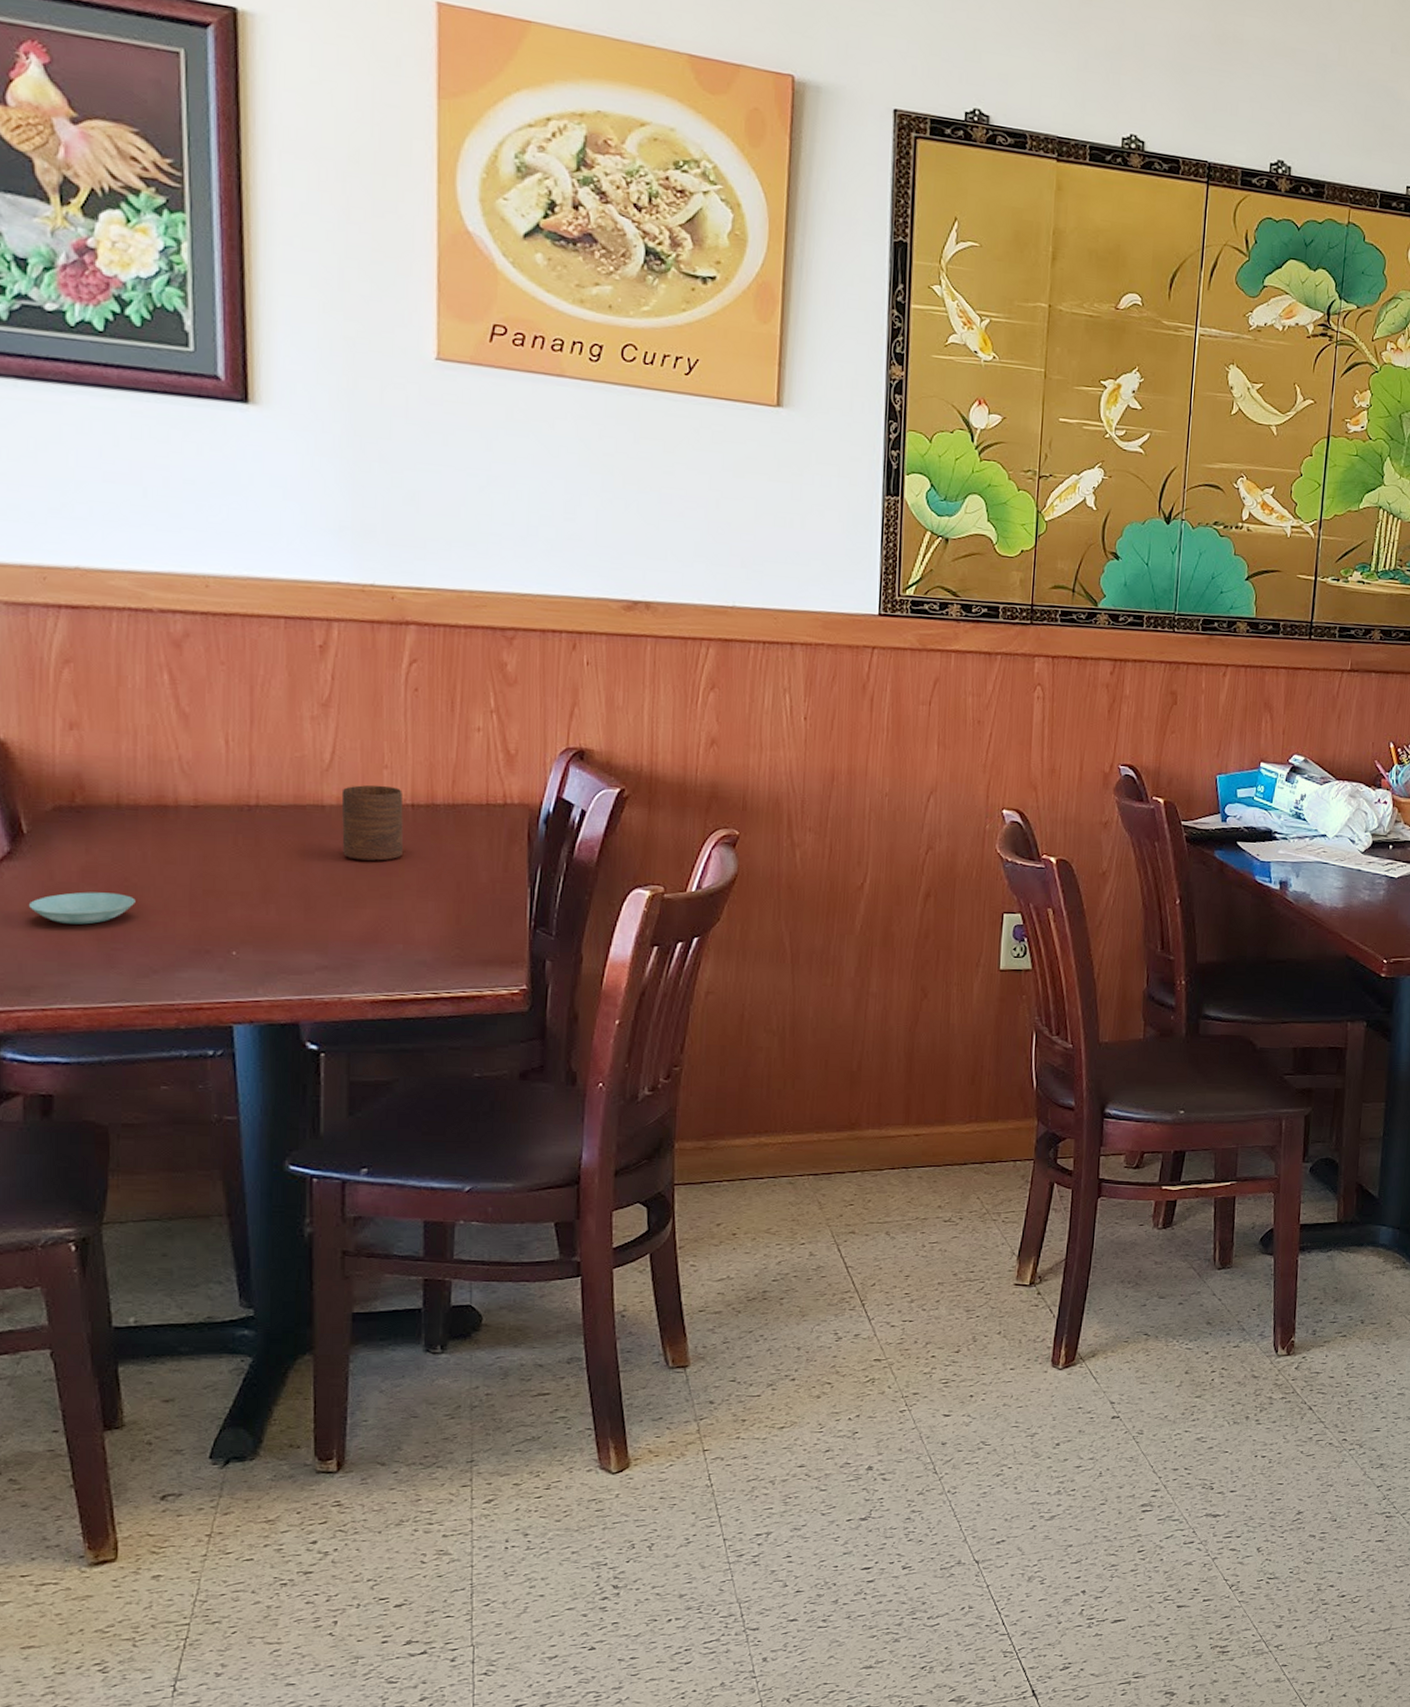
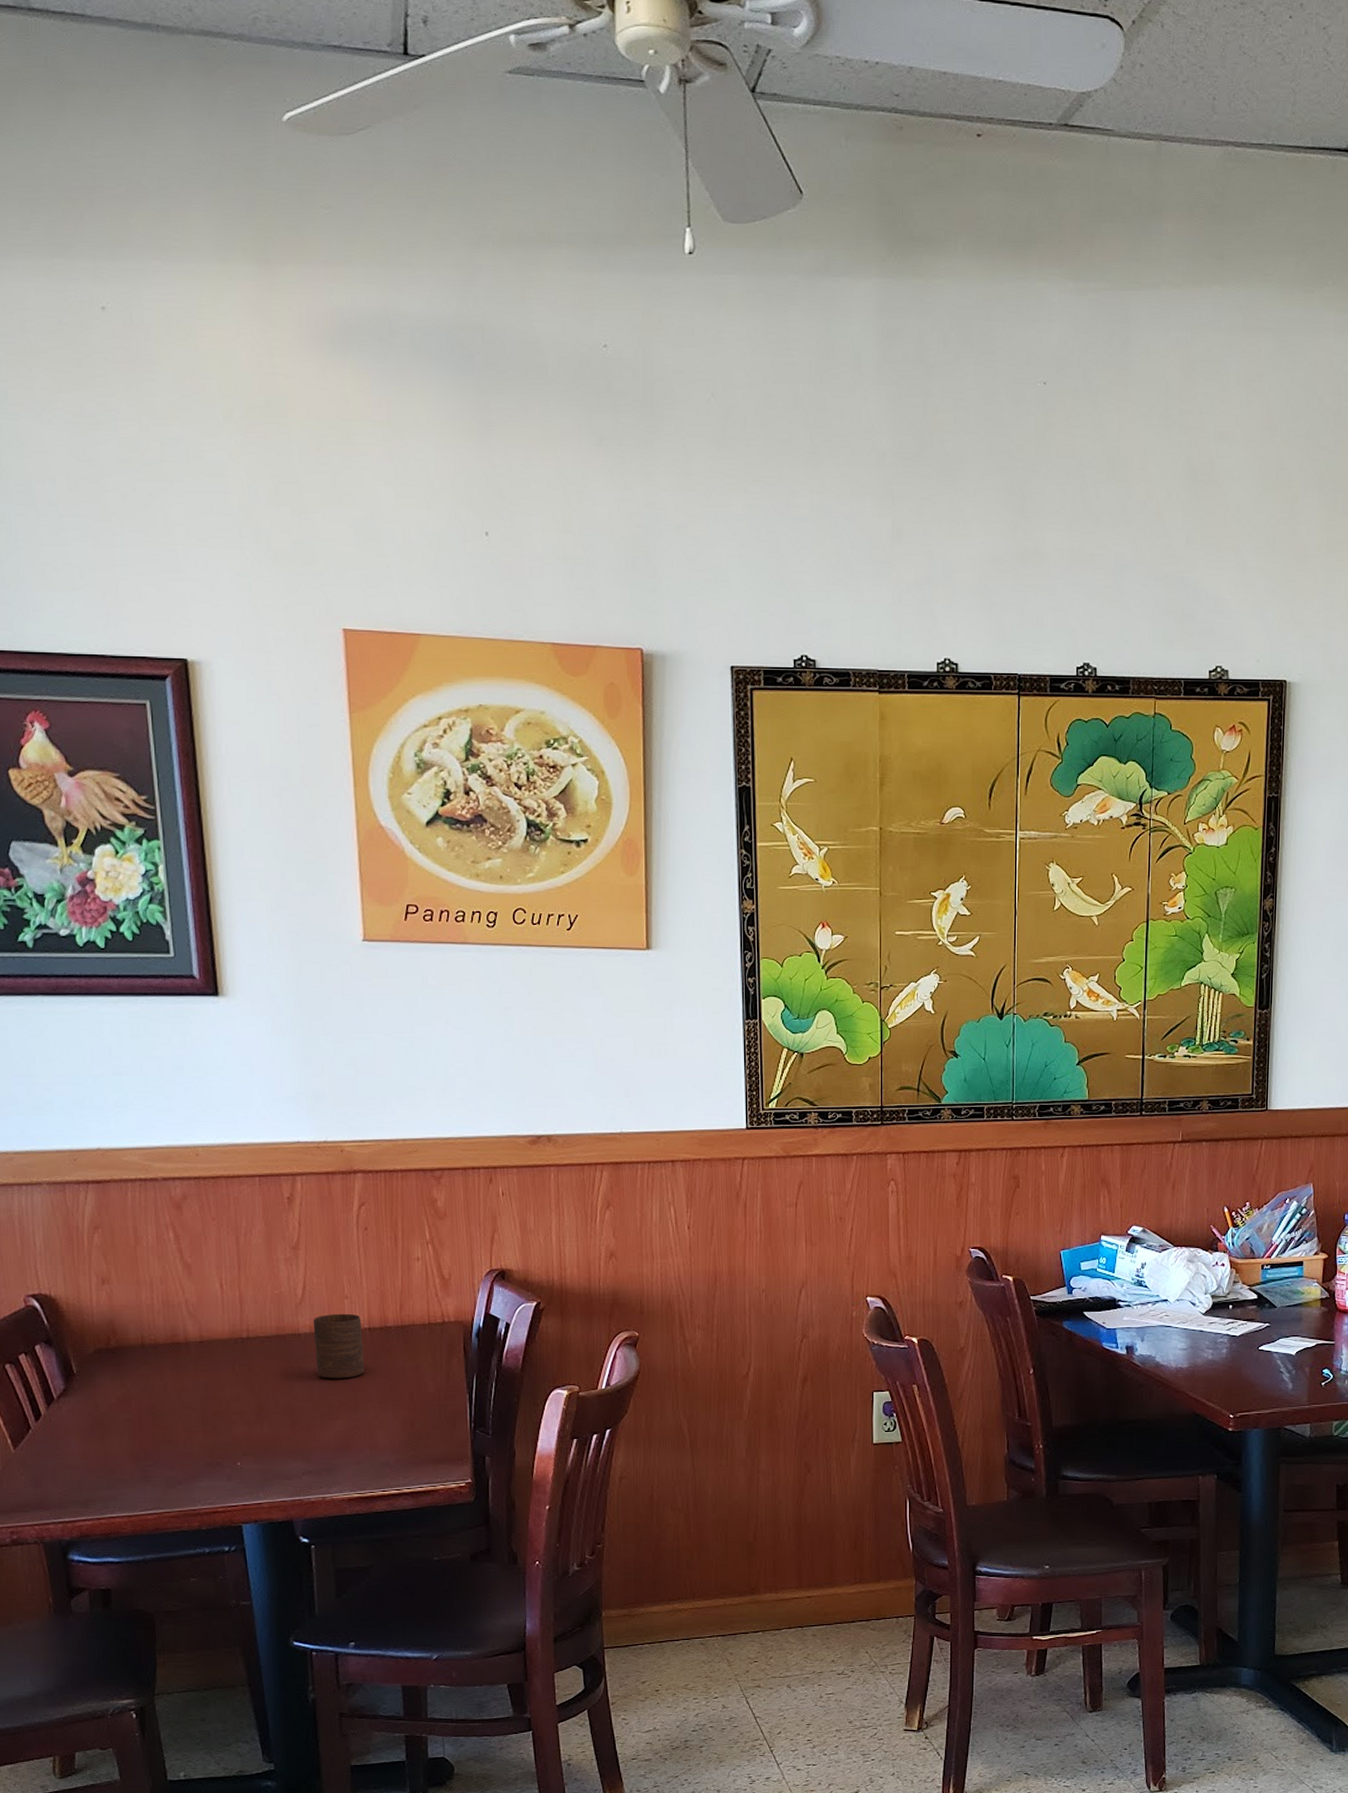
saucer: present [28,892,136,925] -> none [81,1419,161,1446]

